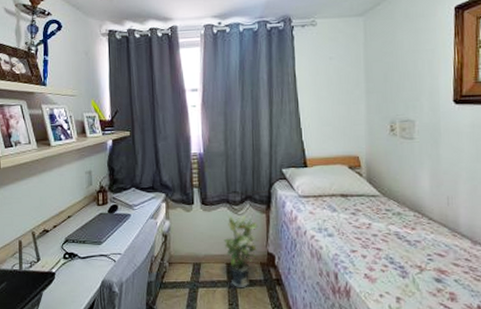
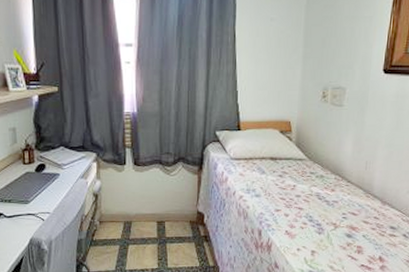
potted plant: present [224,214,259,289] -> none [155,175,190,245]

